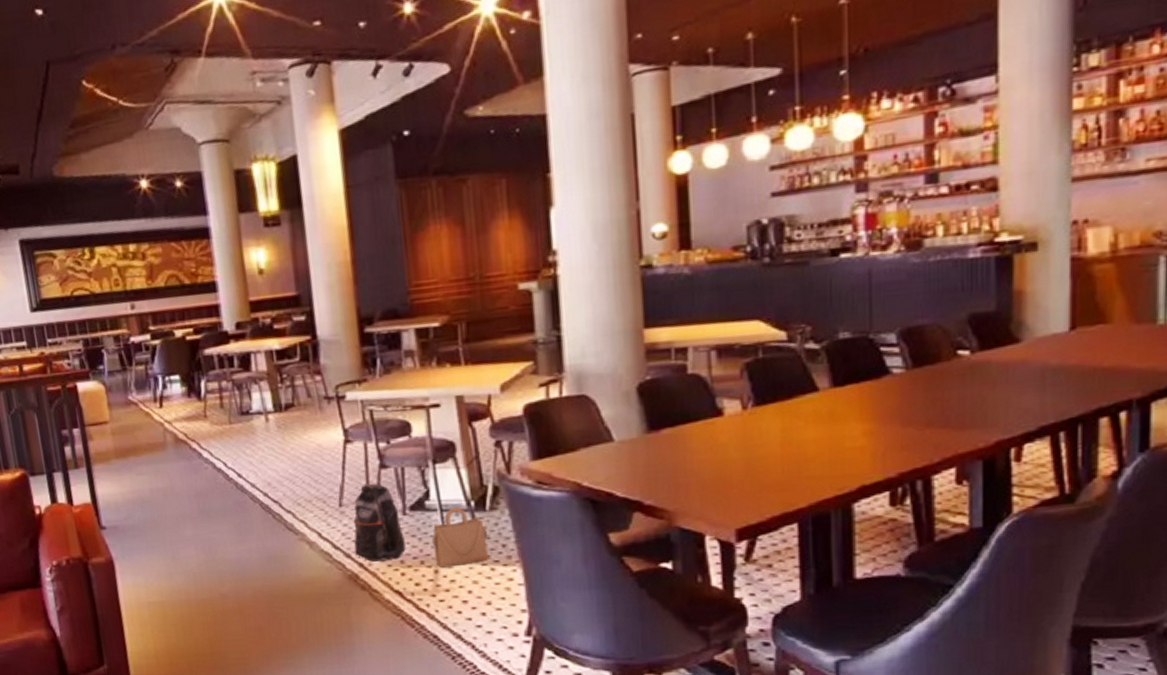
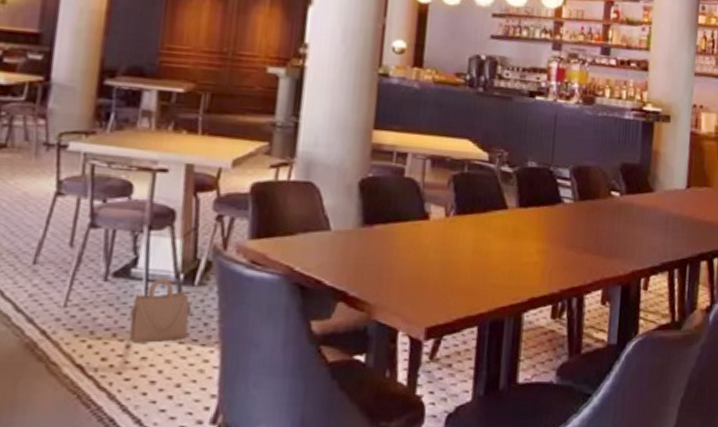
backpack: present [353,483,406,562] -> none [38,242,101,330]

